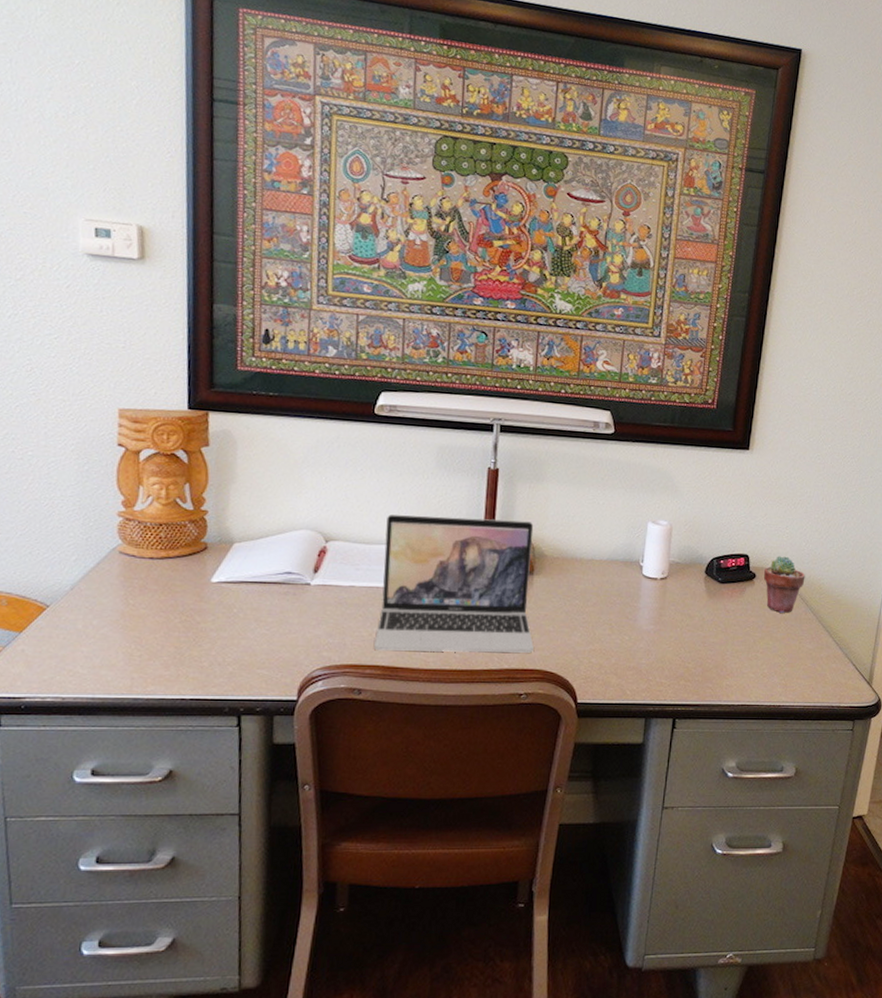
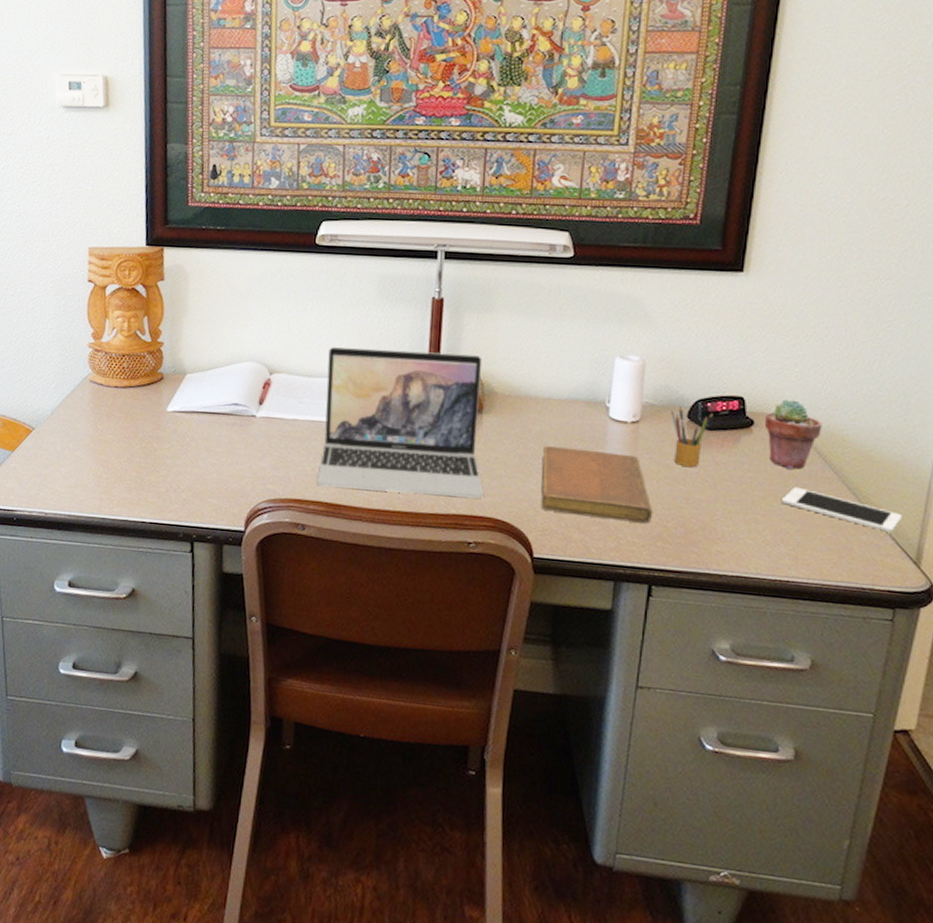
notebook: none [584,602,678,666] -> present [541,446,653,524]
pencil box: none [692,564,725,616] -> present [671,406,713,468]
cell phone: none [775,627,860,660] -> present [781,487,902,532]

